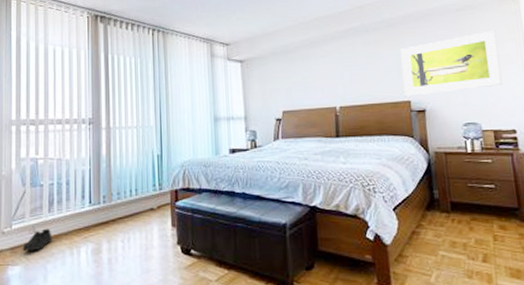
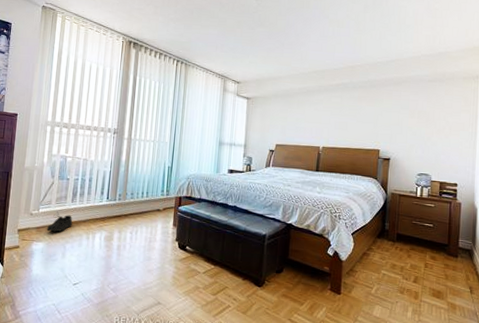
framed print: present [400,30,503,96] -> none [375,101,456,147]

